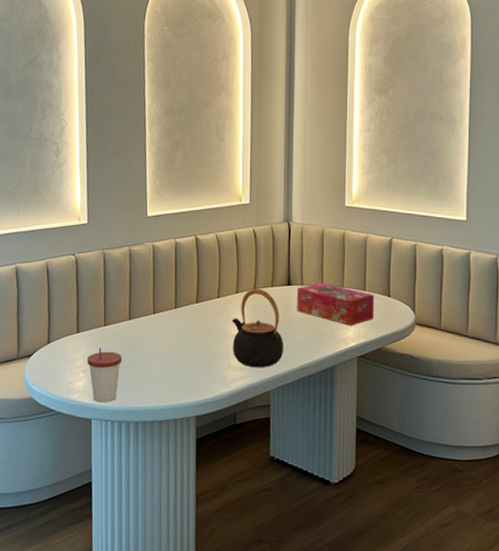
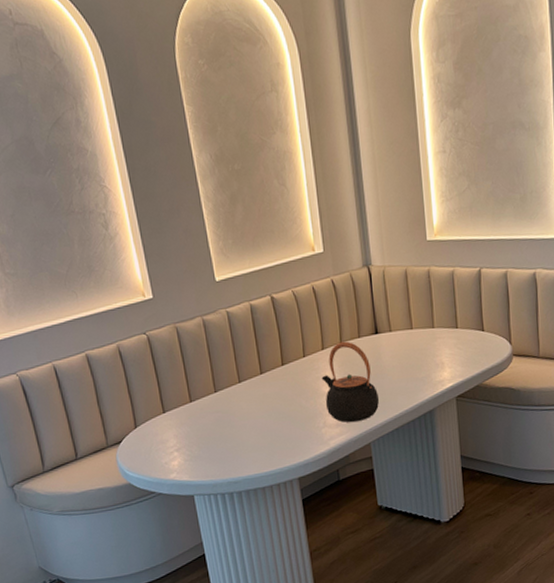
cup: present [87,347,122,403] -> none [178,424,216,478]
tissue box: present [297,282,374,326] -> none [386,325,469,367]

